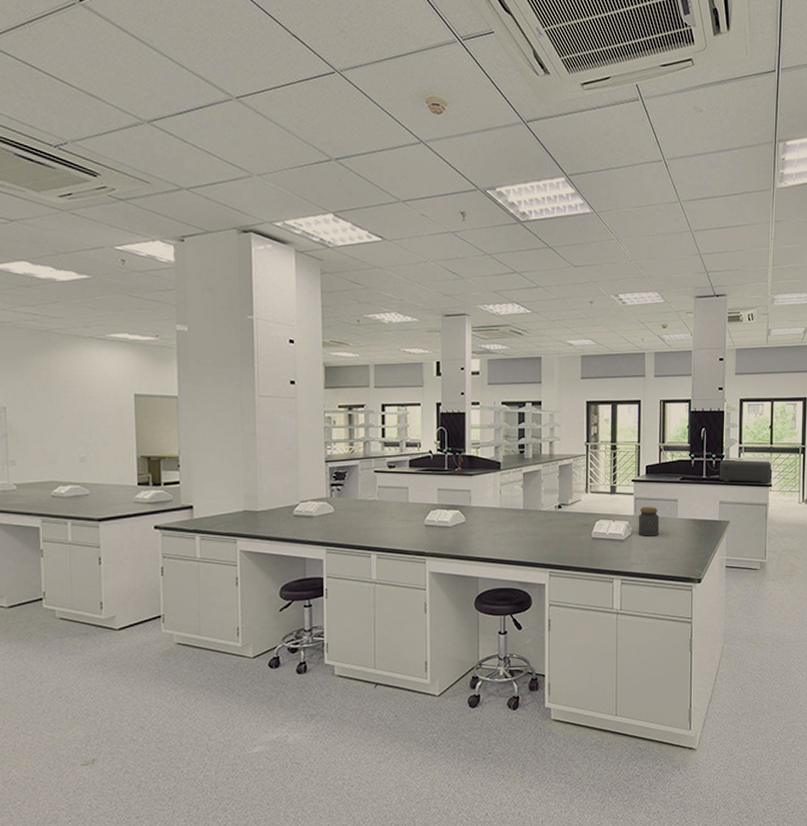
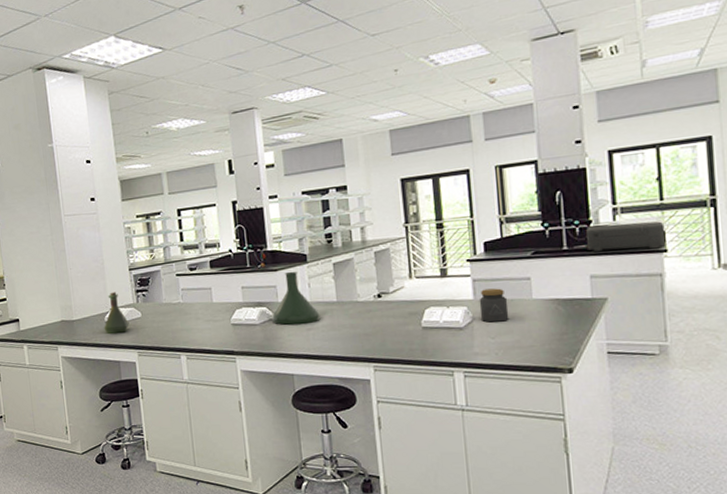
flask: none [292,483,320,528] -> present [104,291,130,334]
flask: none [464,477,507,530] -> present [272,271,320,325]

